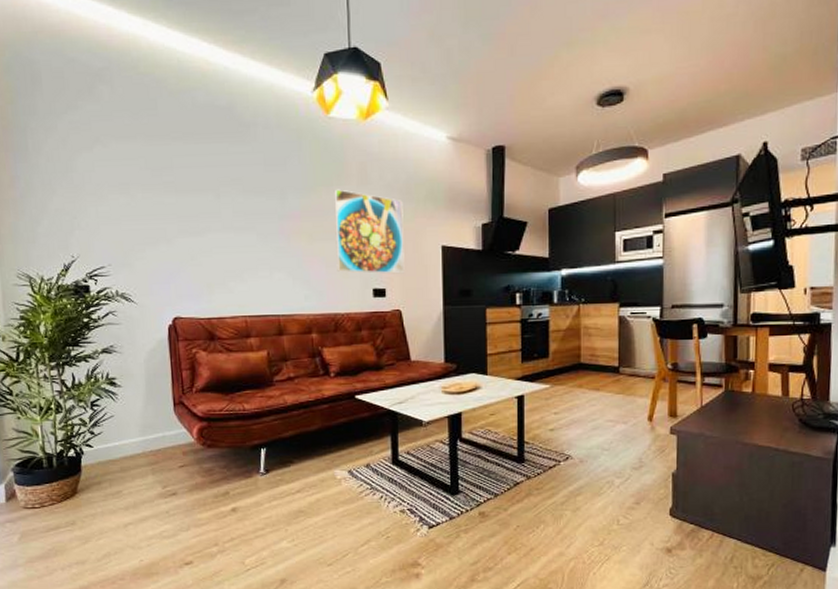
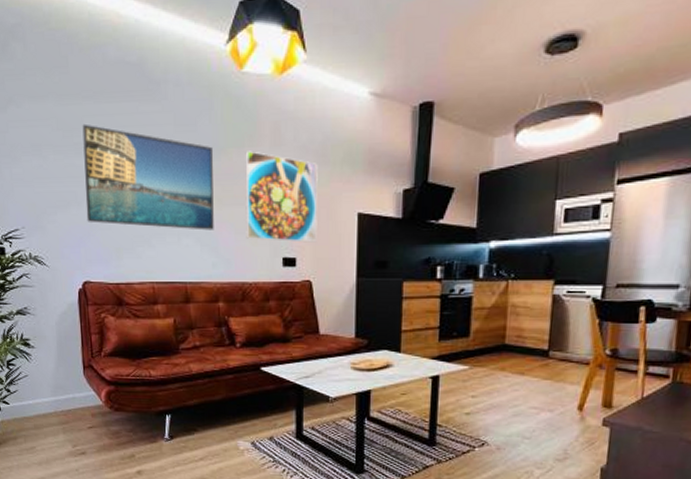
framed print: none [172,163,306,265] -> present [82,123,214,230]

